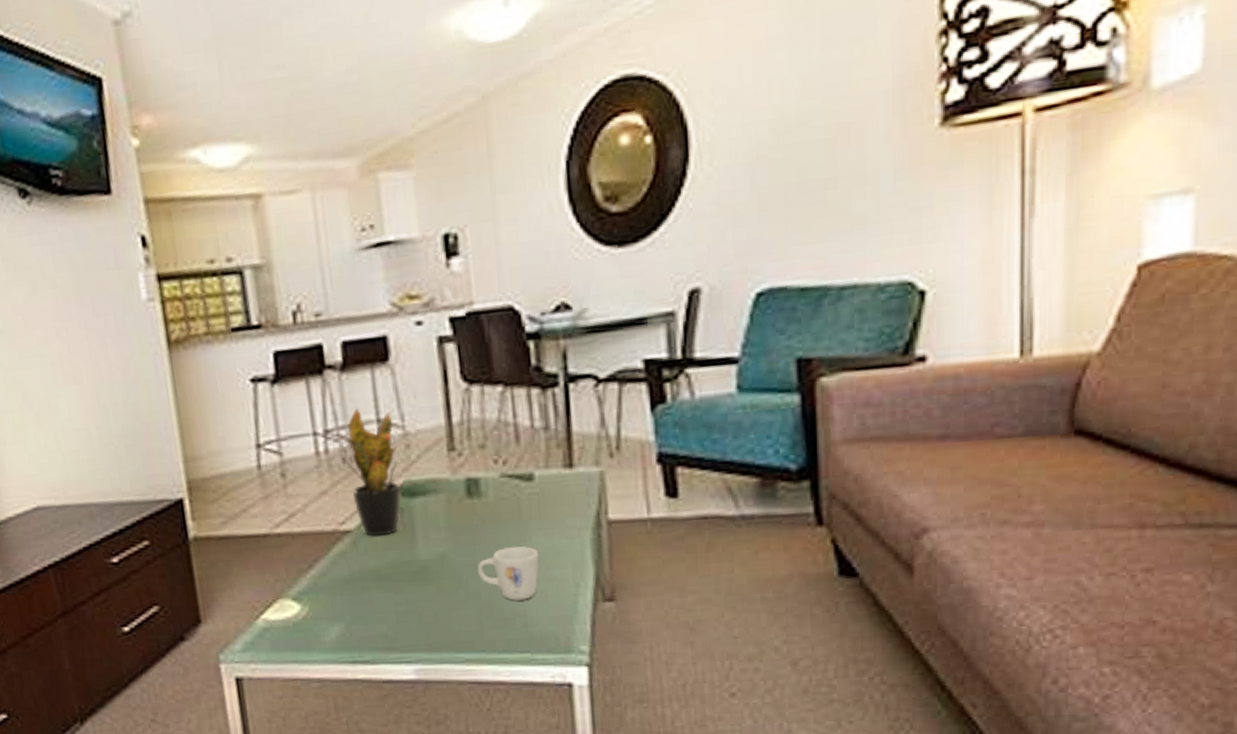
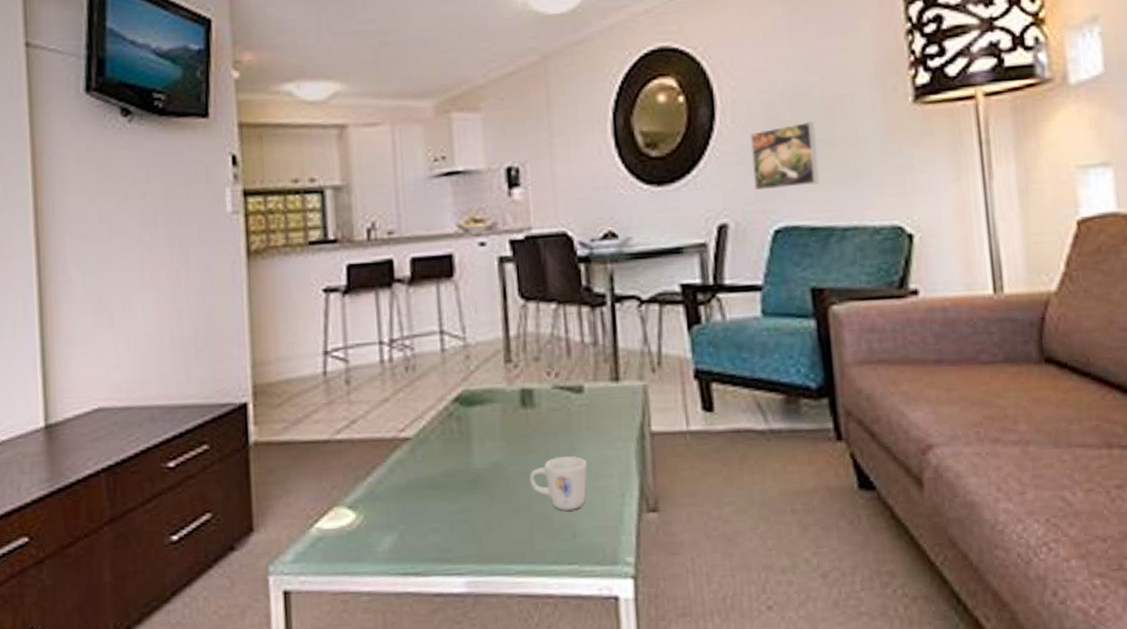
potted plant: present [337,408,412,536] -> none [402,320,471,444]
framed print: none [730,158,814,247] -> present [749,122,819,191]

